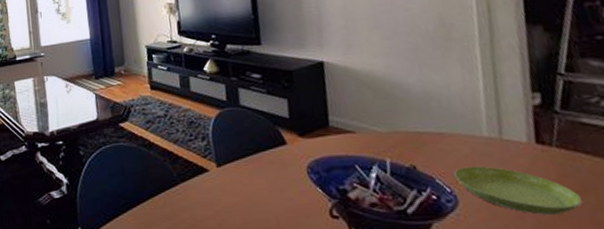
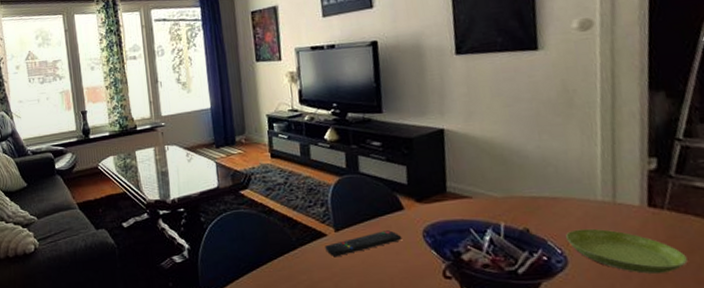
remote control: none [207,166,286,193] -> present [325,230,403,256]

